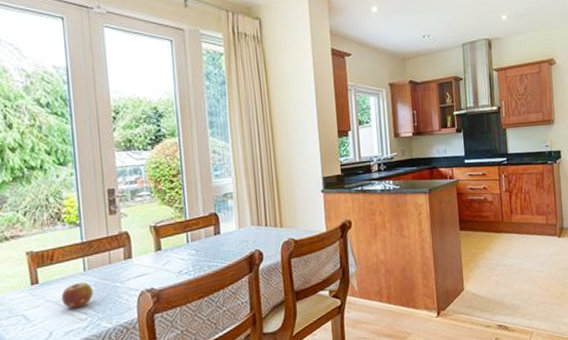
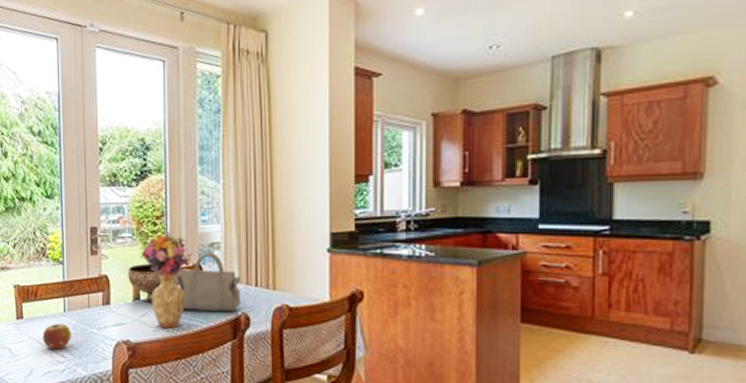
bowl: none [148,216,201,252] -> present [128,263,183,303]
flower arrangement: none [158,183,211,273] -> present [139,227,195,328]
shoulder bag: none [193,201,255,254] -> present [174,251,242,311]

